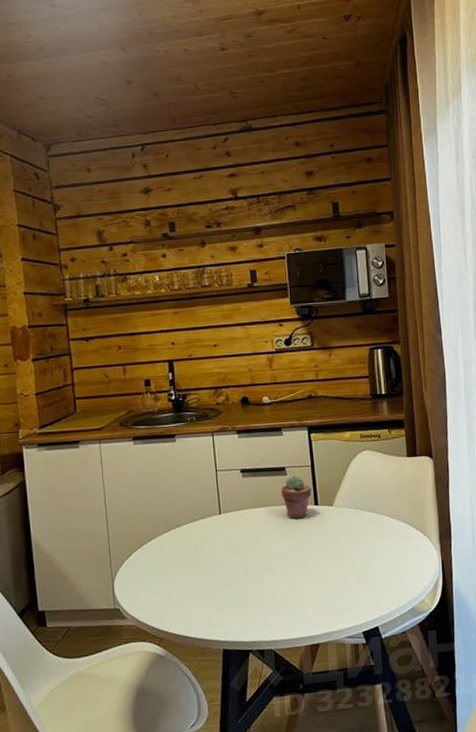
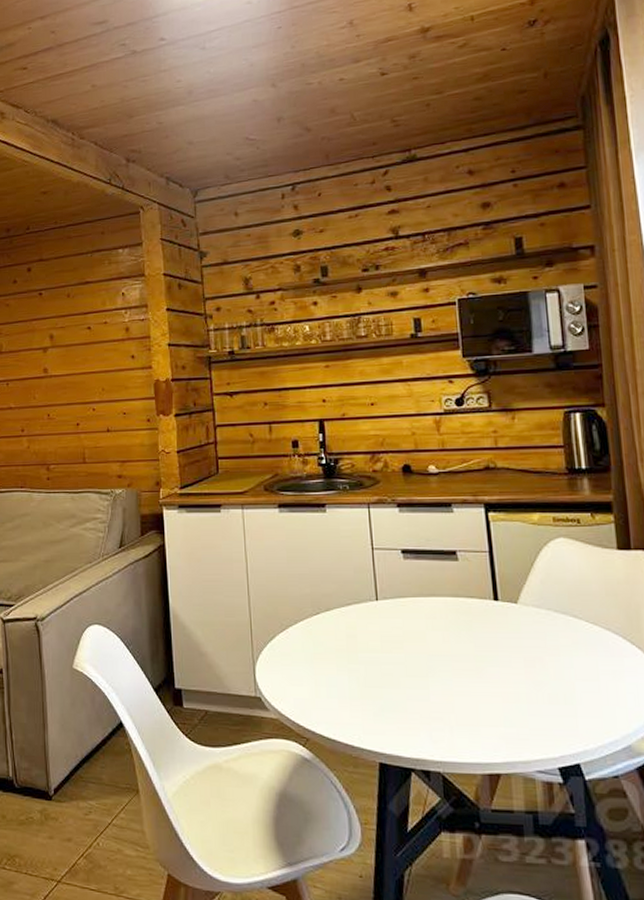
potted succulent: present [280,475,312,519] -> none [450,561,490,615]

